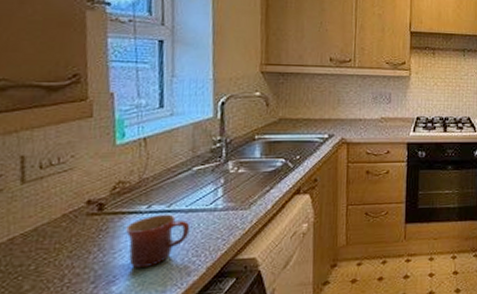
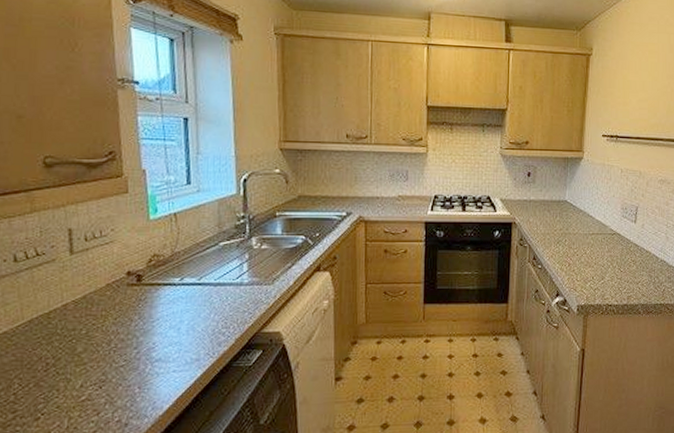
mug: present [126,214,191,269] -> none [162,287,219,338]

